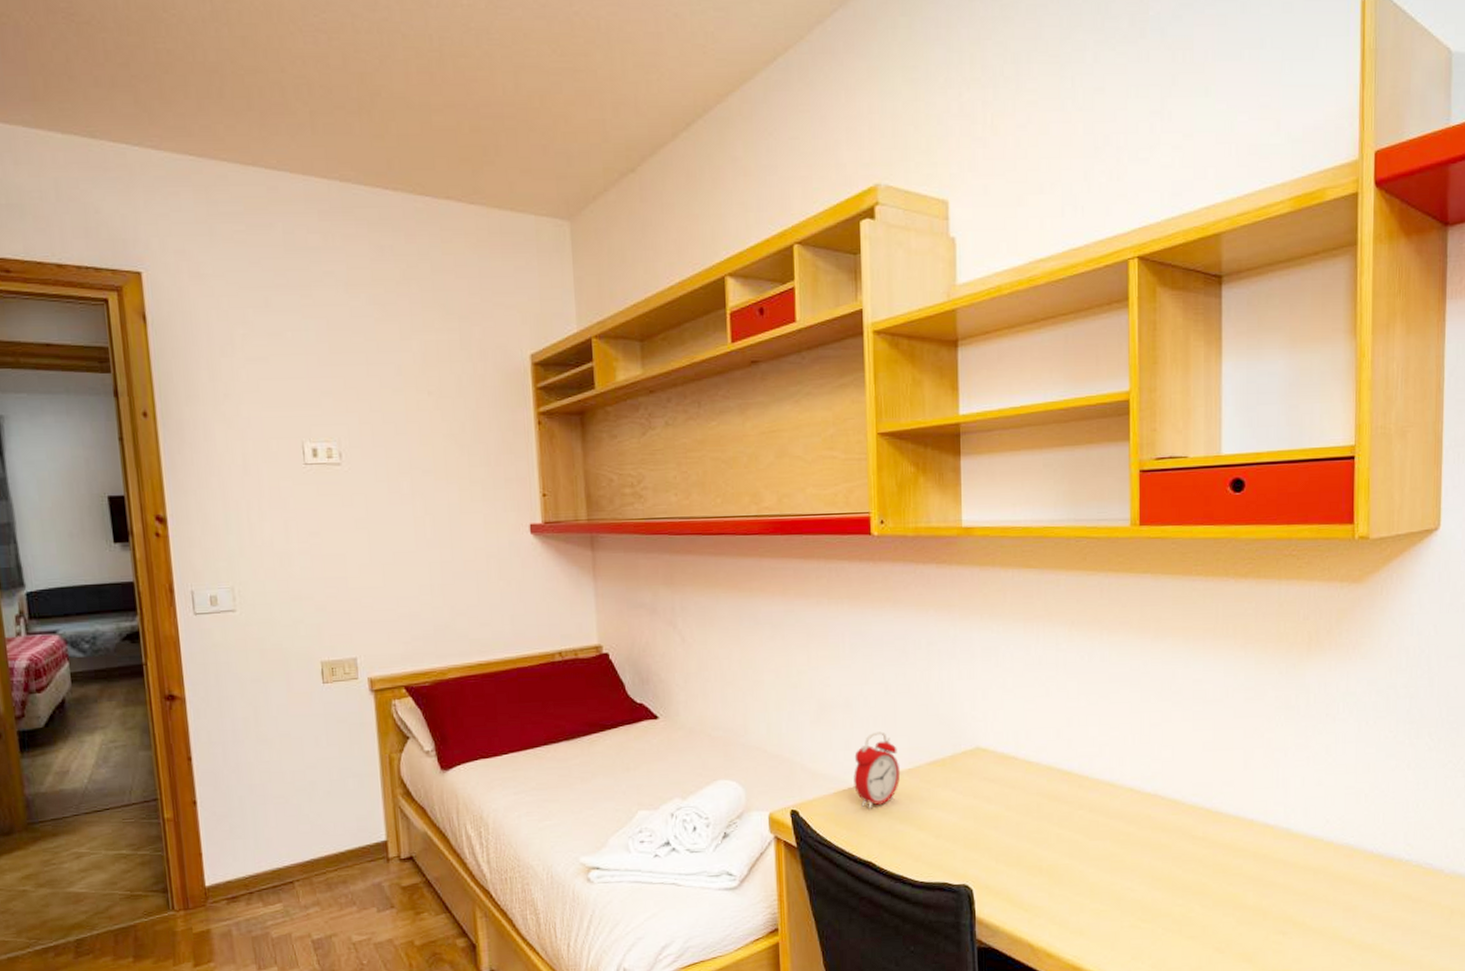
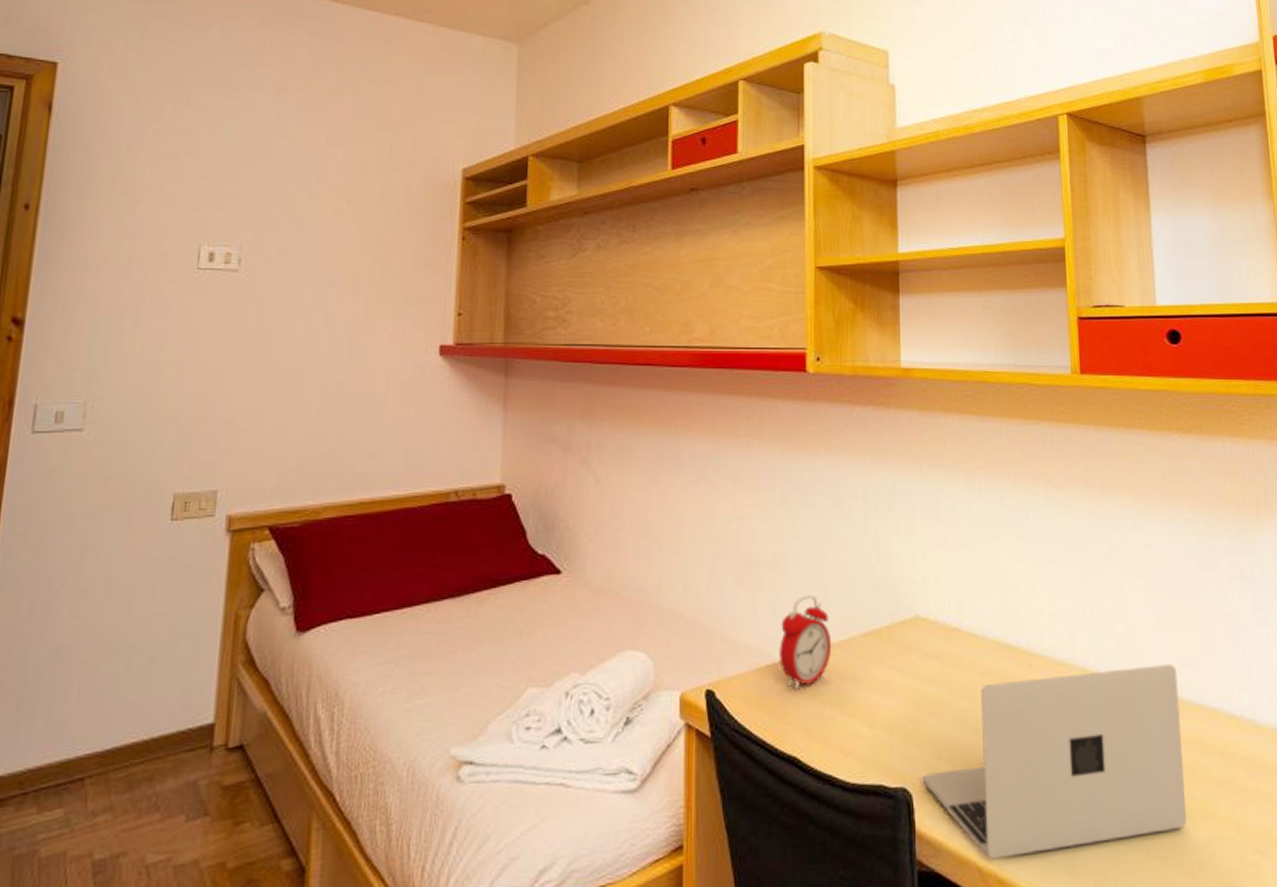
laptop: none [981,783,1219,939] -> present [922,664,1187,860]

